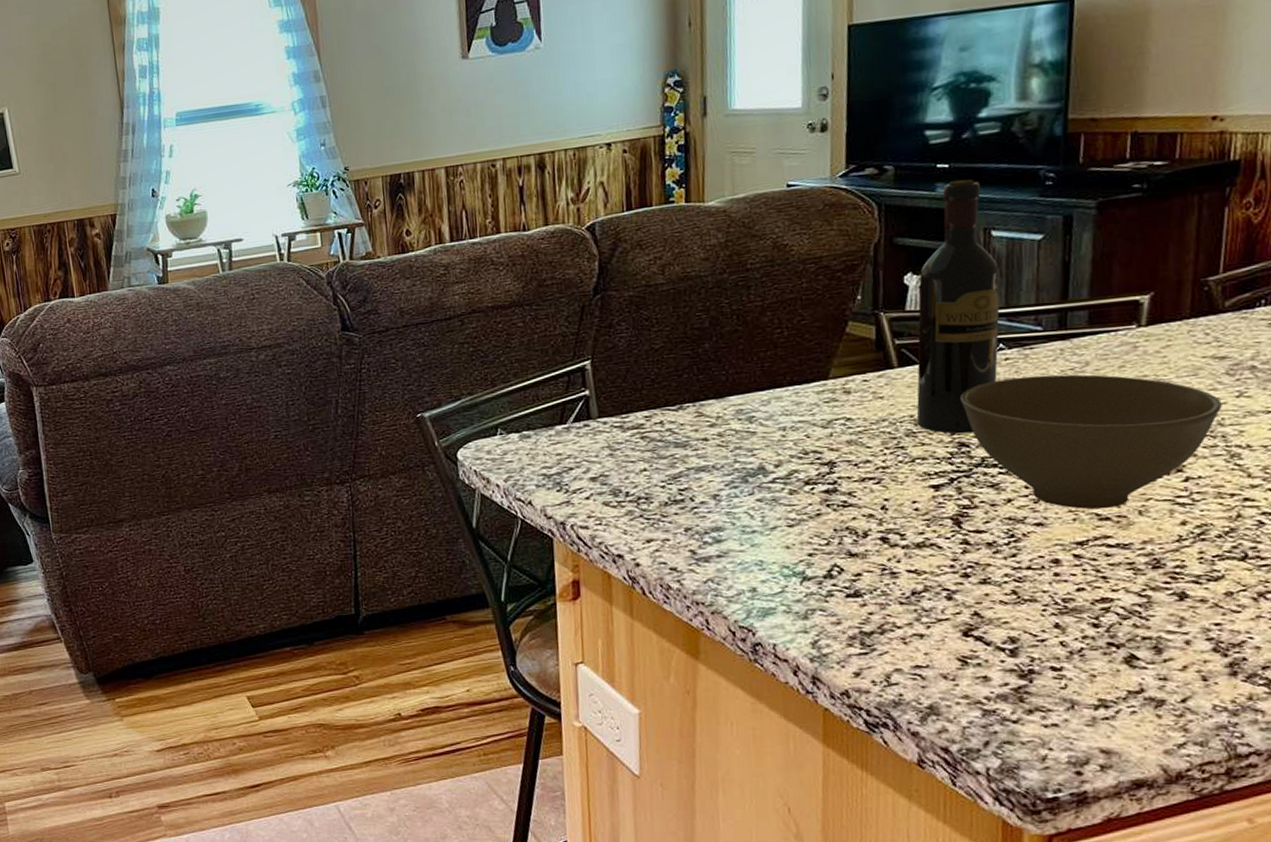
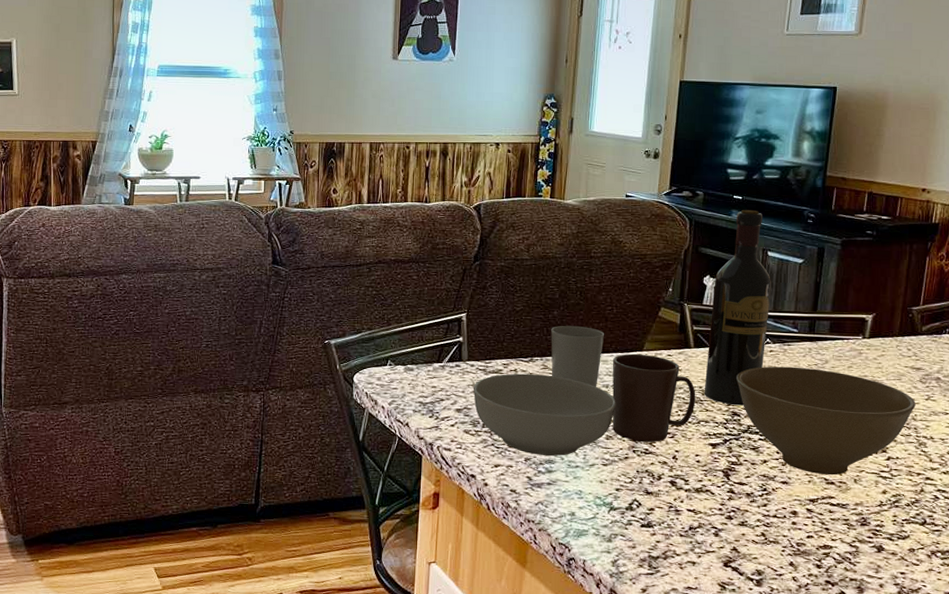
bowl: none [608,423,799,523] -> present [473,373,617,456]
cup: none [703,358,775,432] -> present [551,325,605,387]
mug: none [788,383,907,493] -> present [612,353,696,443]

